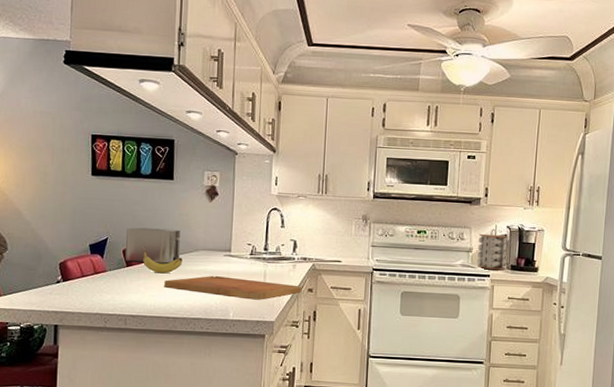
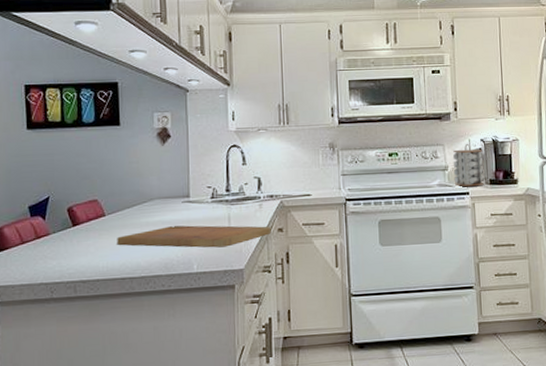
toaster: present [124,227,181,265] -> none [69,179,133,222]
fruit: present [142,246,183,274] -> none [90,202,136,230]

